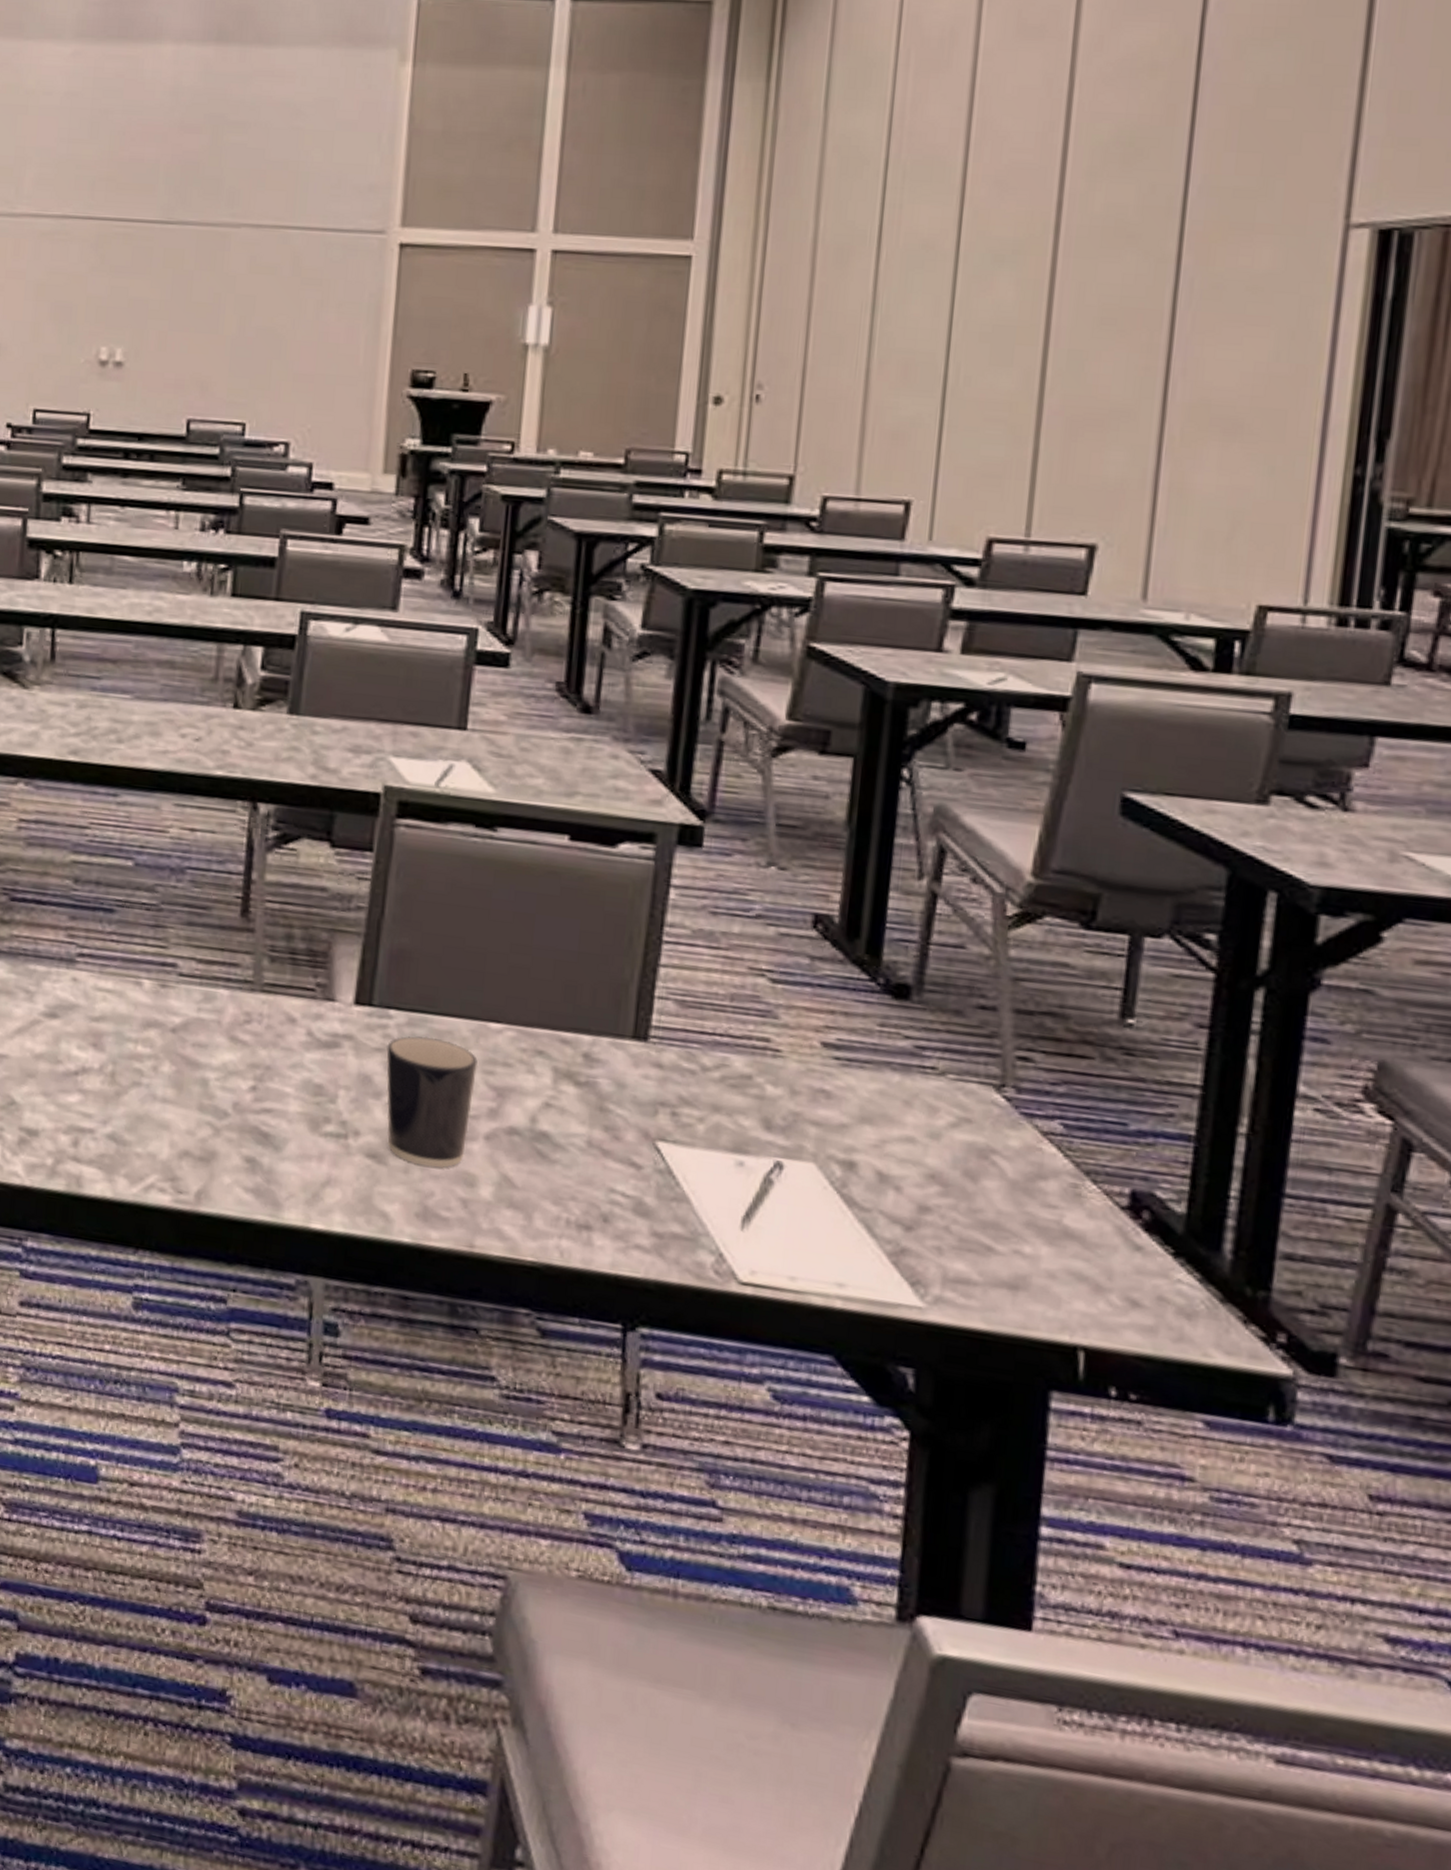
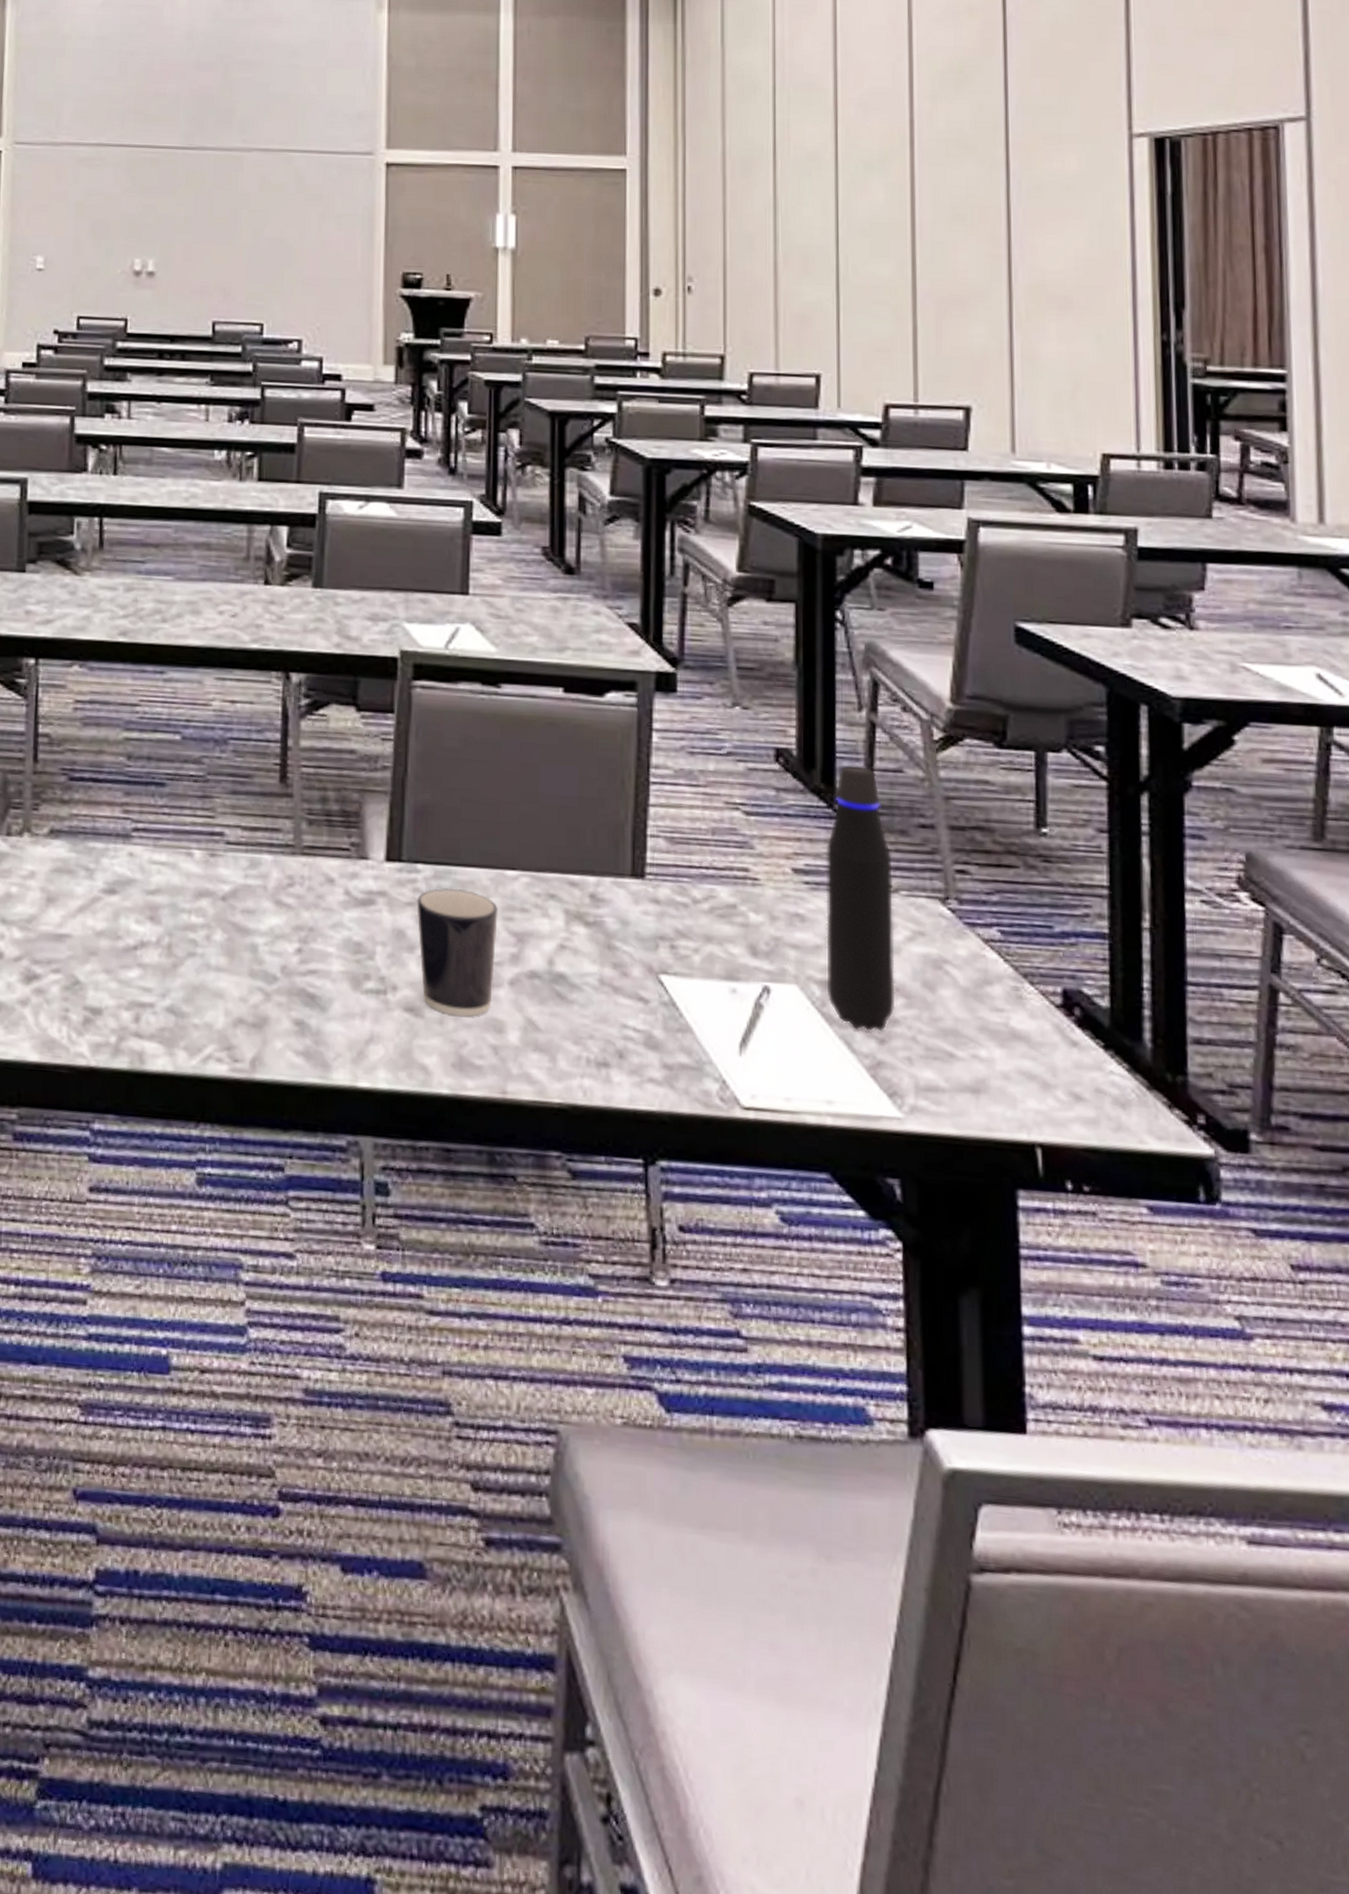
water bottle: none [849,937,942,1219] -> present [826,765,895,1032]

